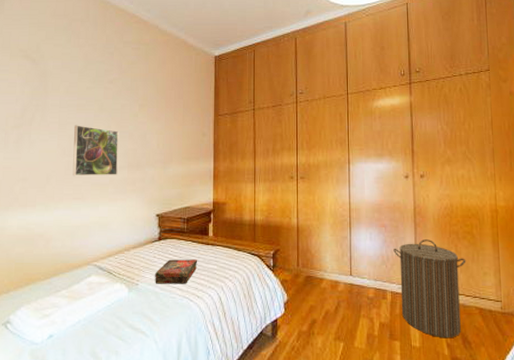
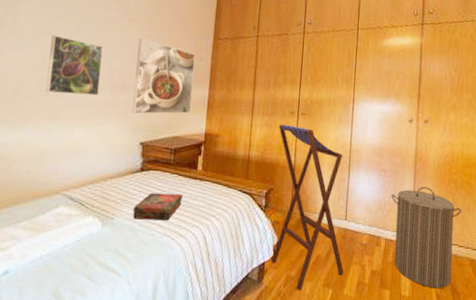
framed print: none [147,121,199,189] -> present [132,39,196,114]
stool: none [279,188,354,344] -> present [271,124,344,291]

